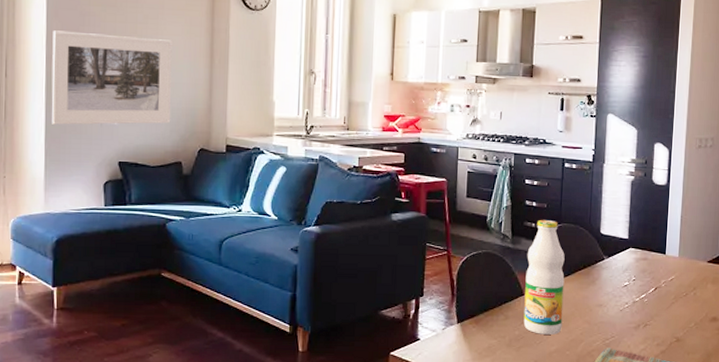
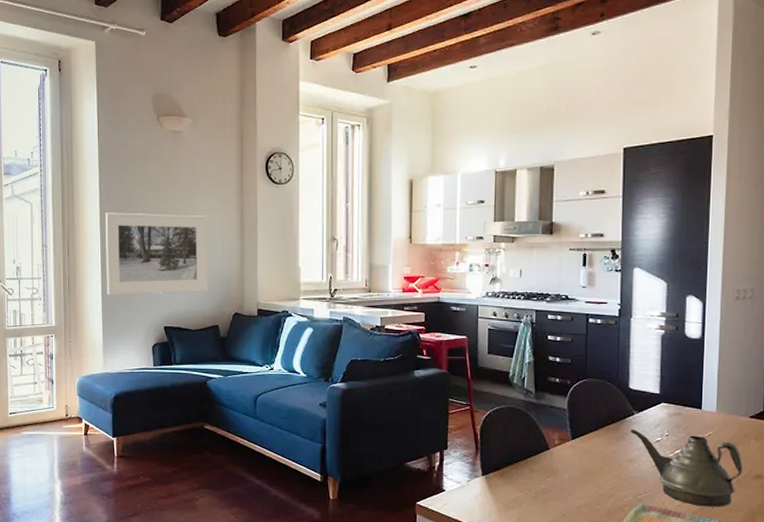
bottle: present [523,219,565,335] -> none [550,374,592,489]
teapot: none [600,274,701,350] -> present [630,429,743,507]

